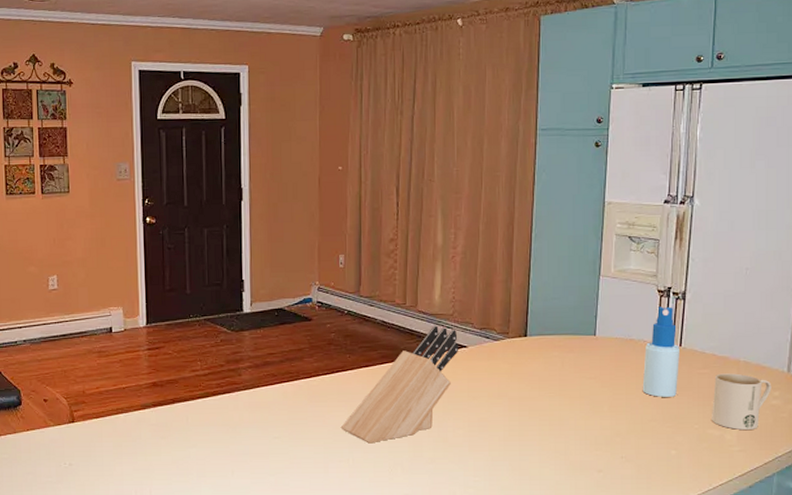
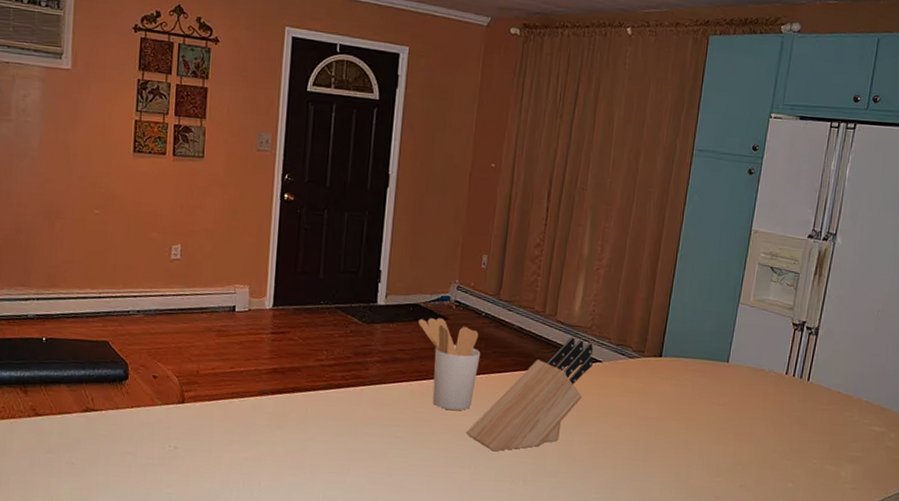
utensil holder: none [284,319,347,406] -> present [419,317,481,410]
spray bottle: present [642,306,681,397] -> none [767,340,808,430]
mug: present [712,373,772,430] -> none [830,411,889,469]

